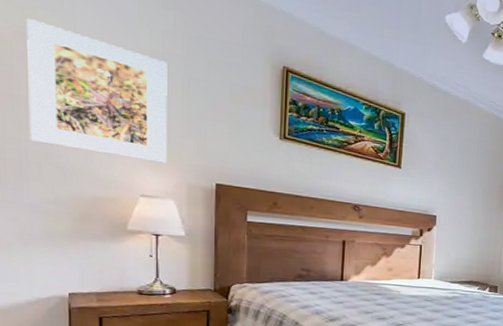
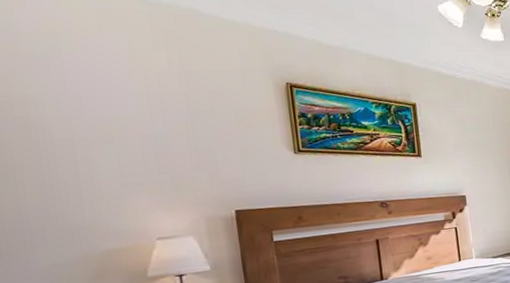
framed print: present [26,18,167,164] -> none [12,86,180,207]

